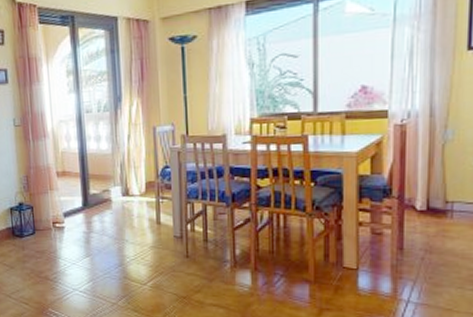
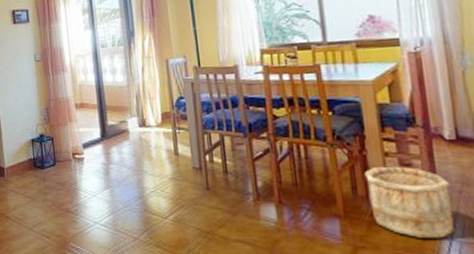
wooden bucket: none [338,235,414,300] -> present [364,166,454,238]

